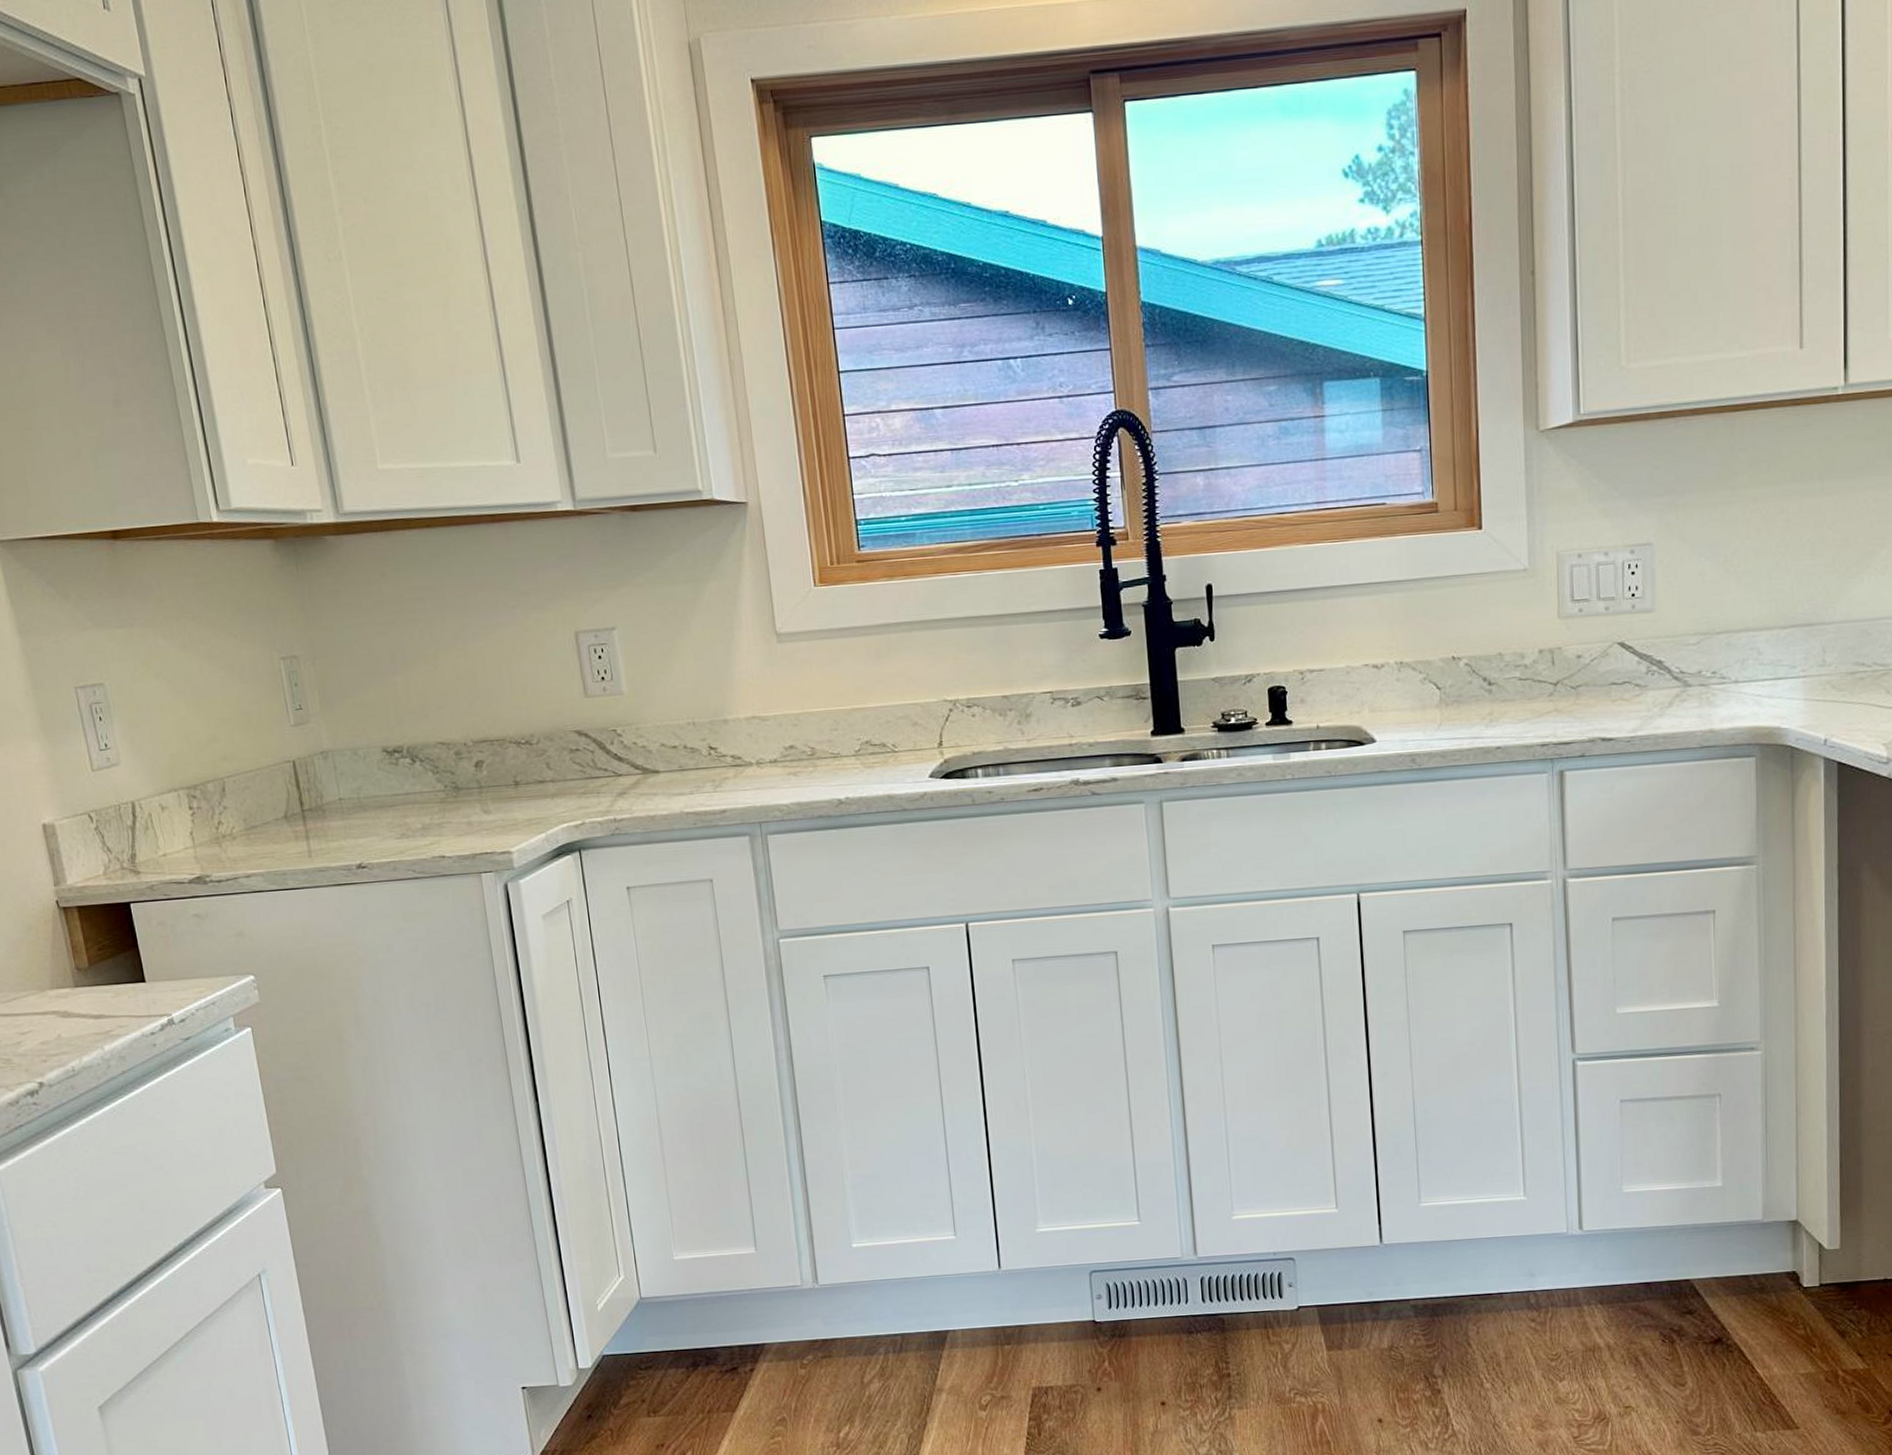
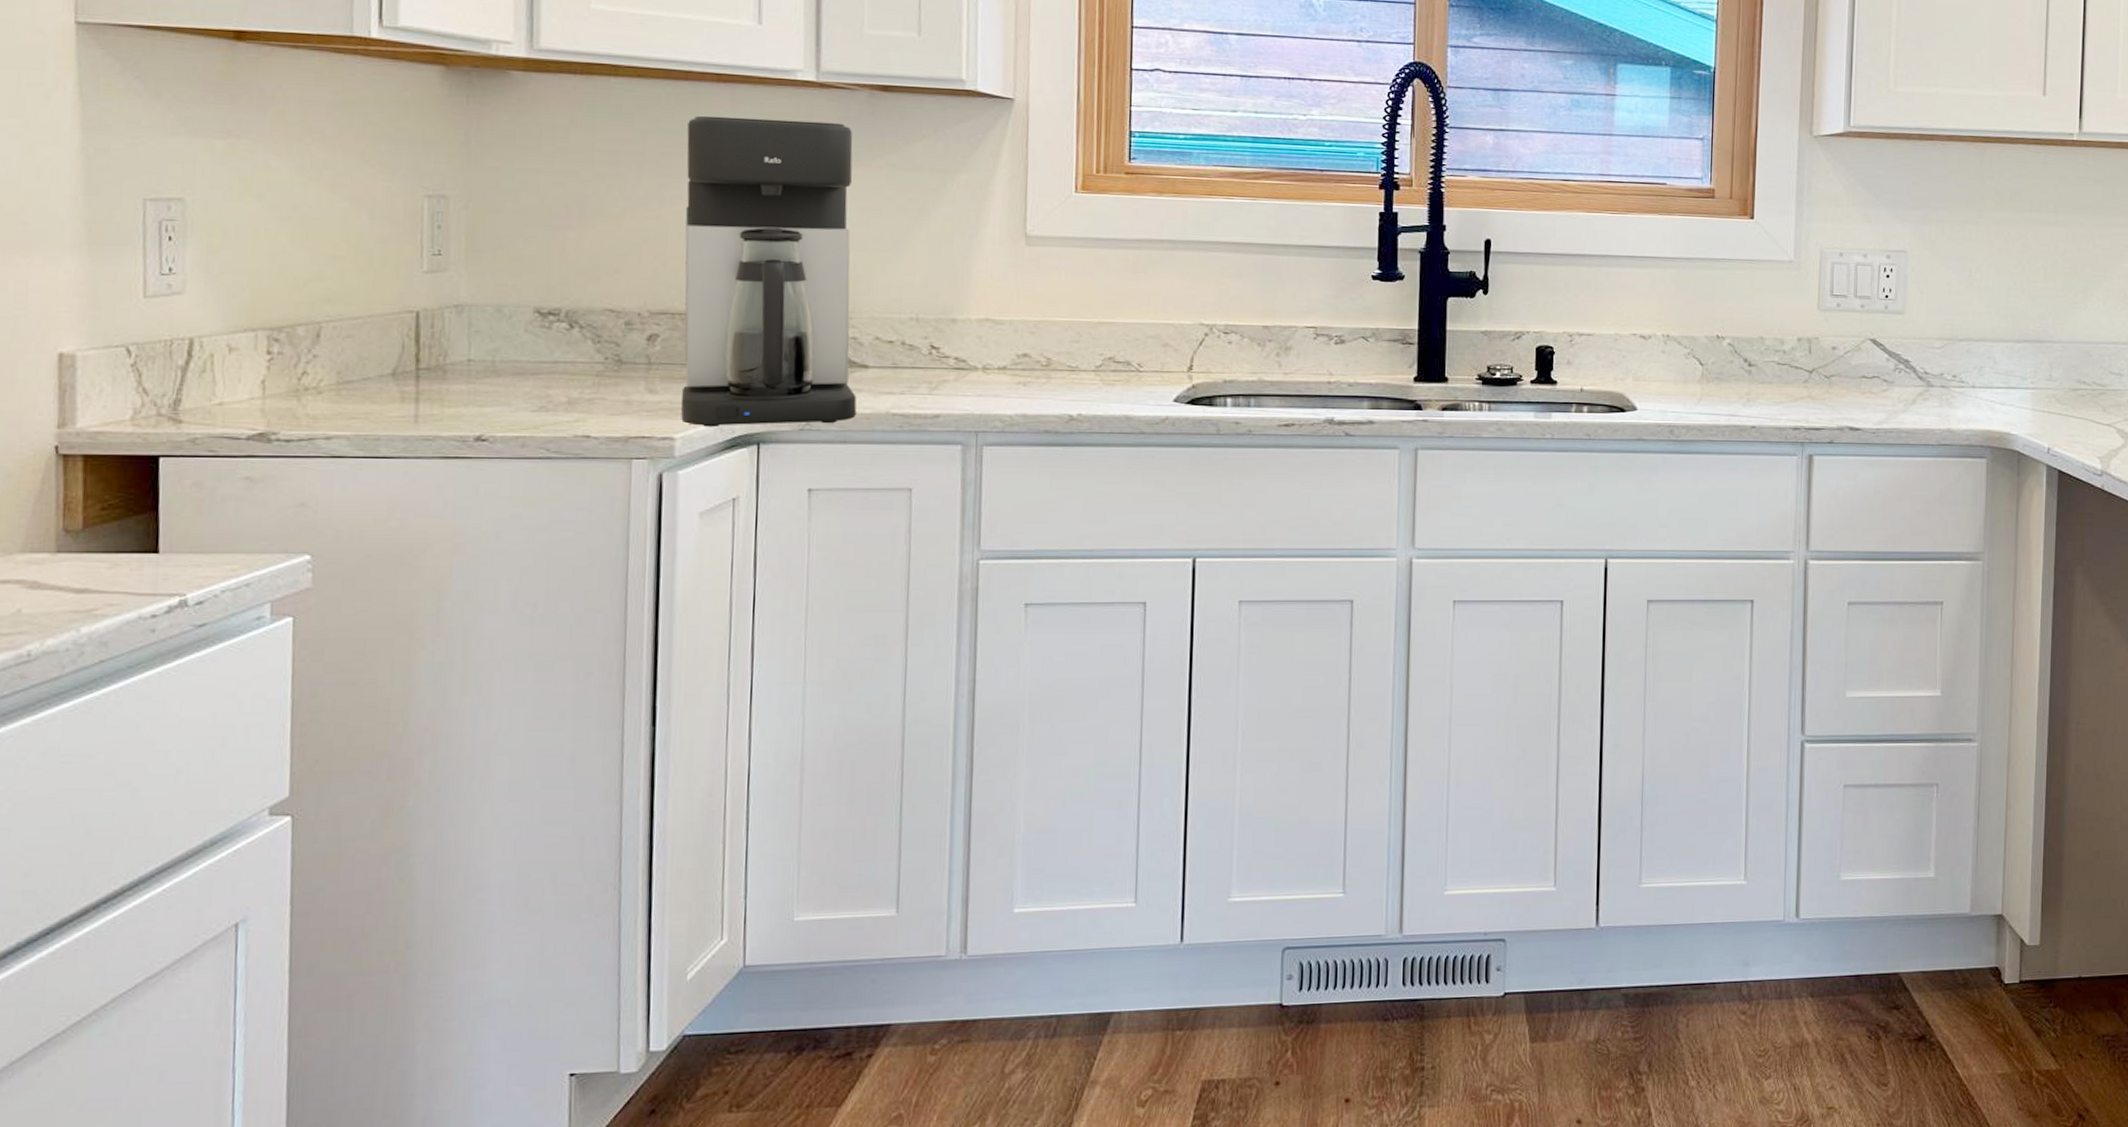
coffee maker: none [474,547,656,840] -> present [680,115,857,428]

